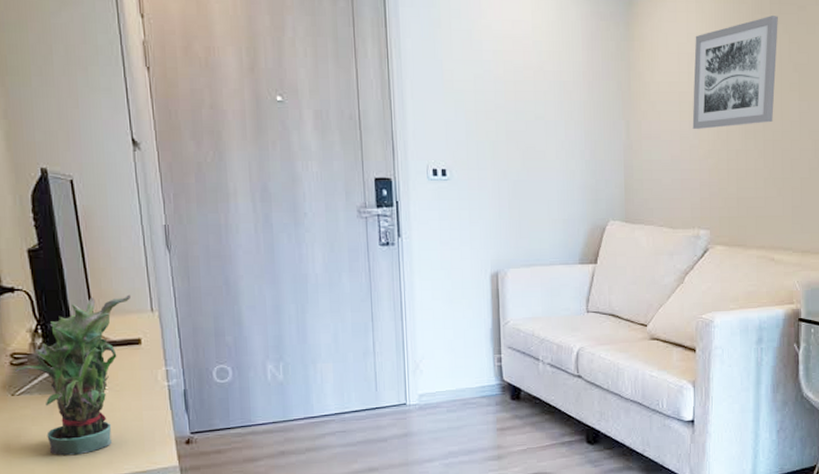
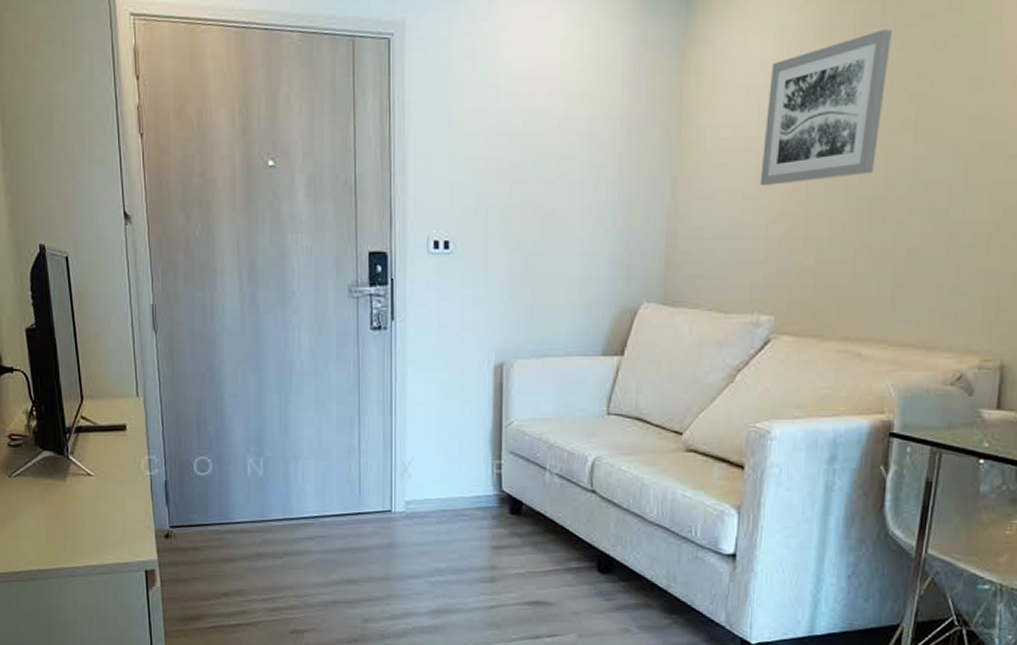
potted plant: present [14,294,130,455] -> none [11,378,117,540]

